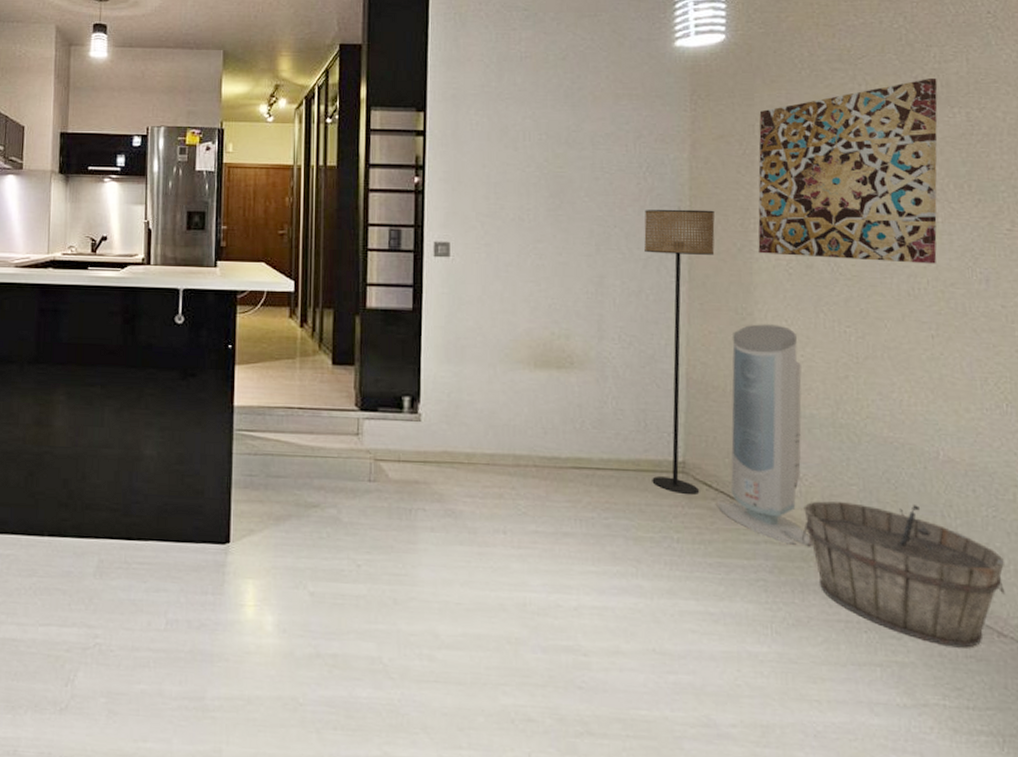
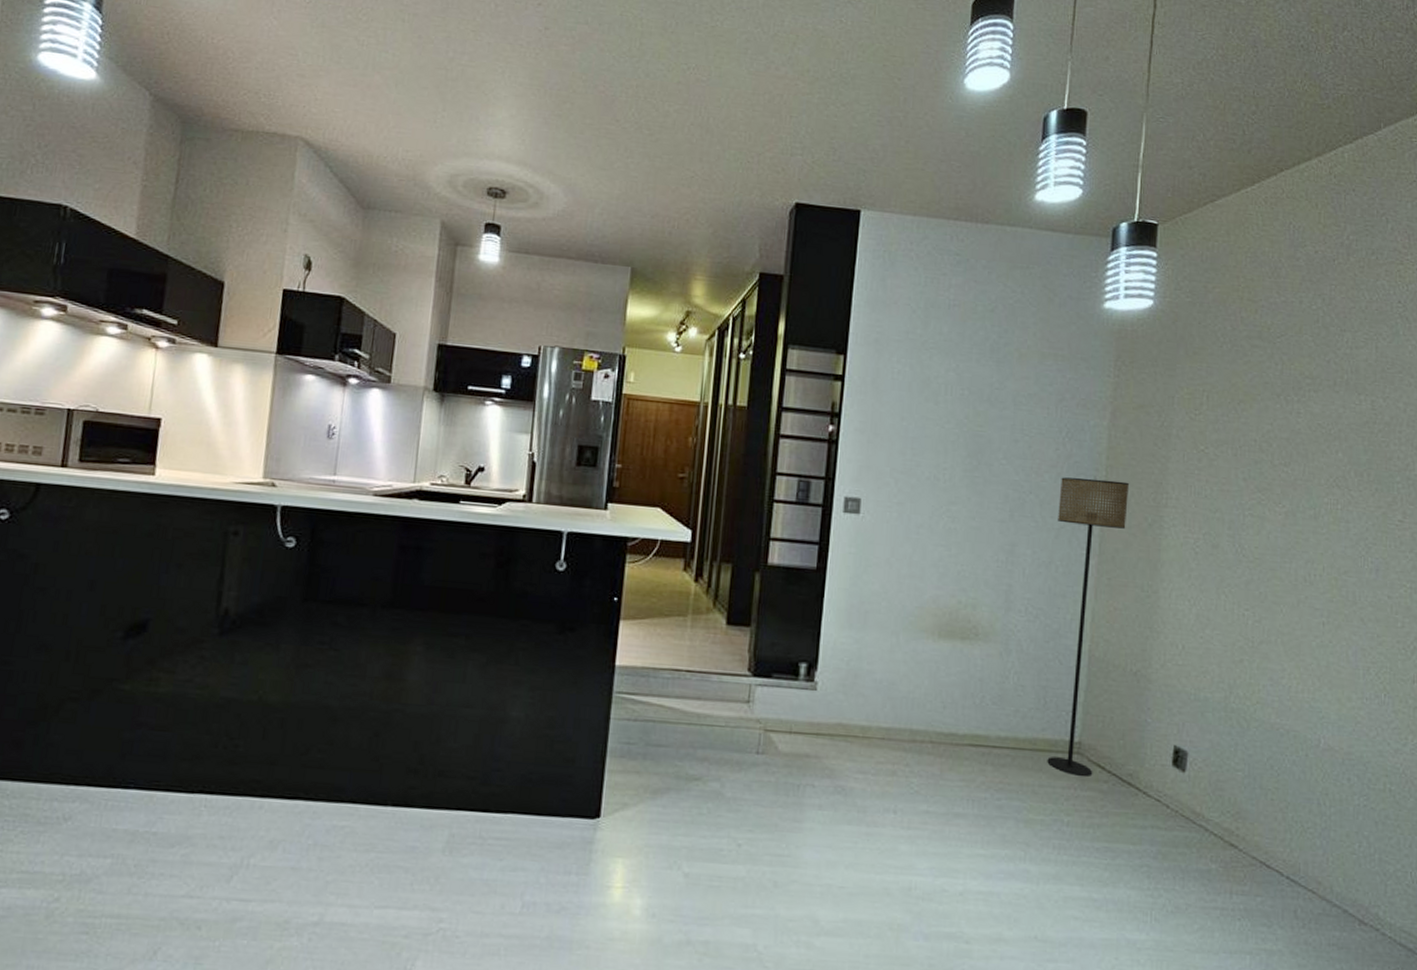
air purifier: present [716,324,813,546] -> none [1108,602,1200,832]
wall art: present [758,77,938,264] -> none [1168,362,1348,551]
wooden bucket: present [801,501,1005,648] -> none [1186,786,1370,936]

